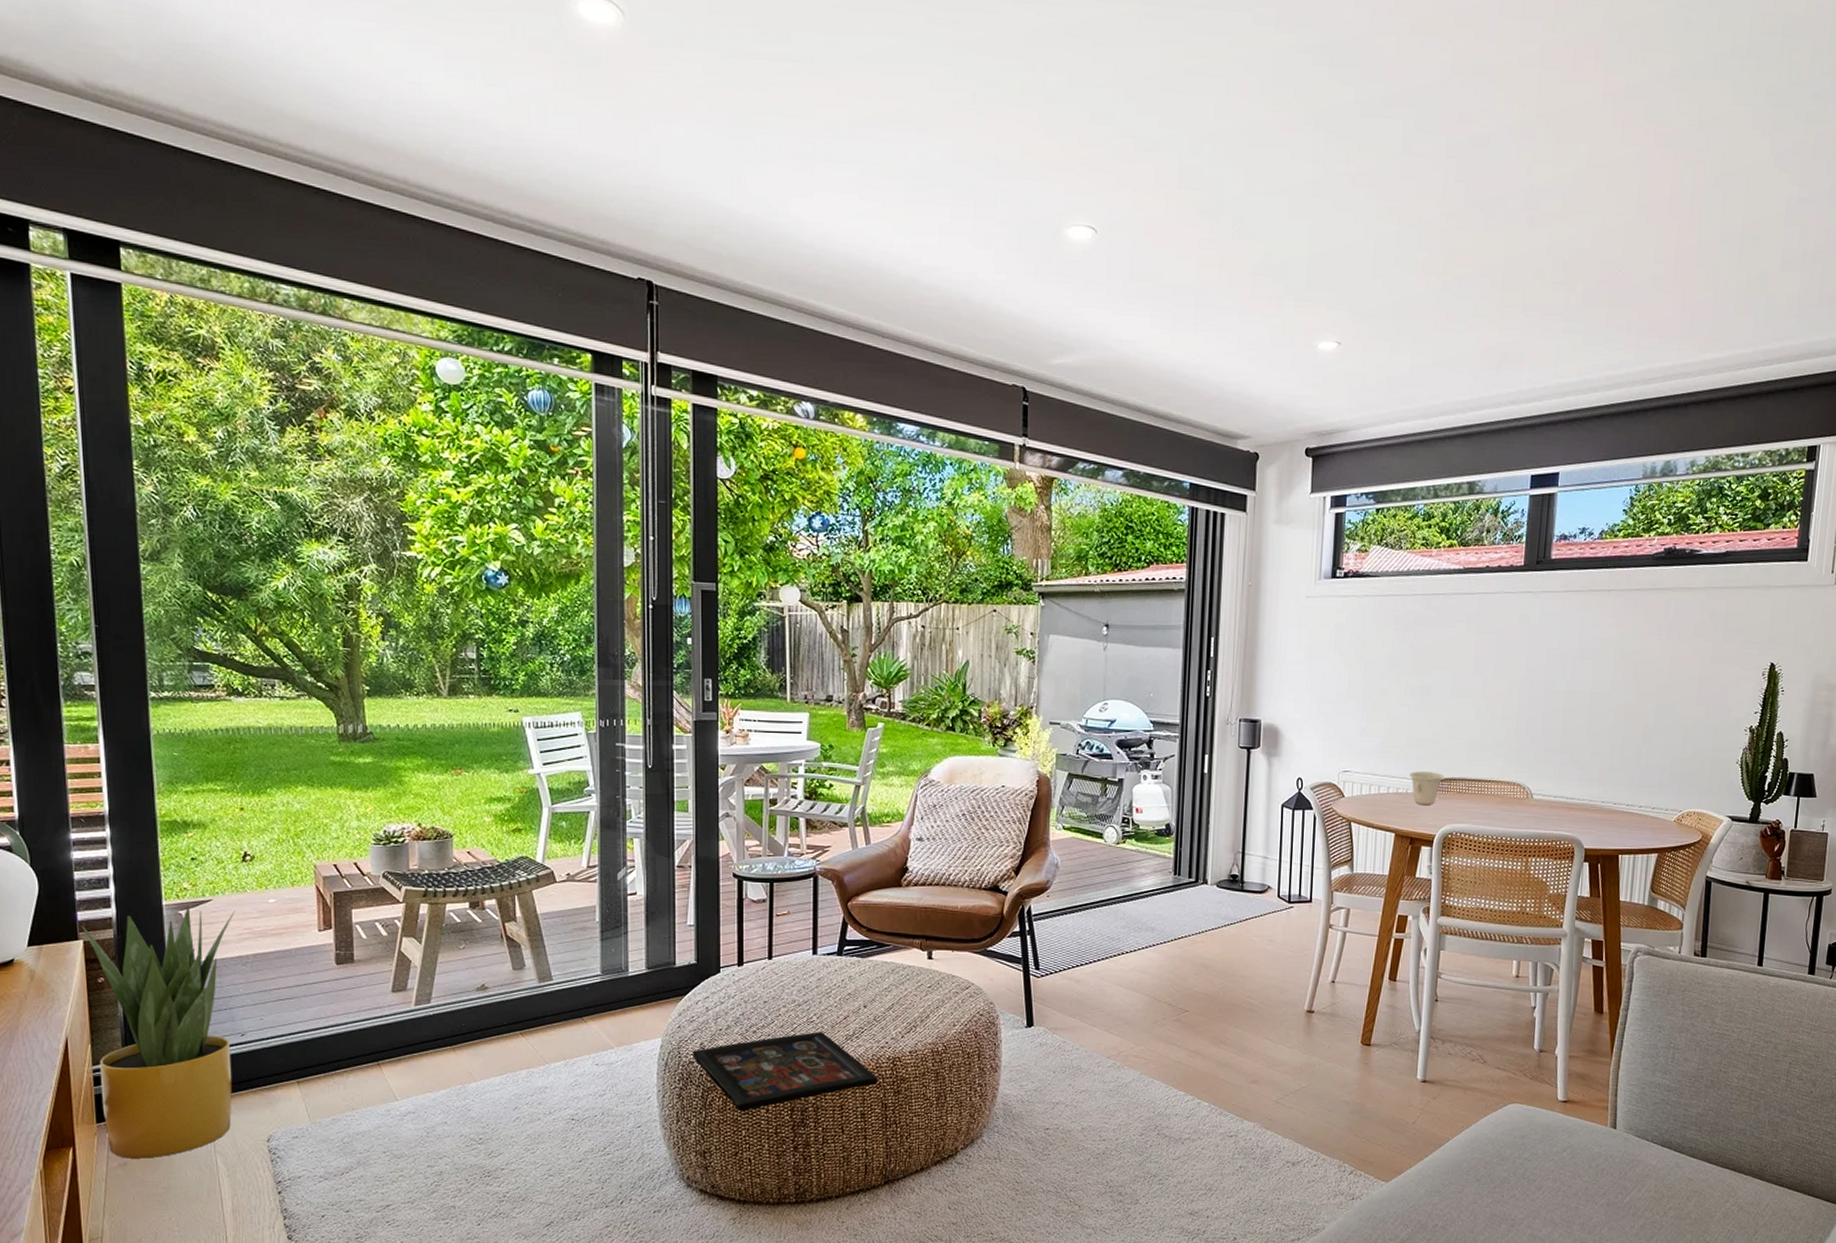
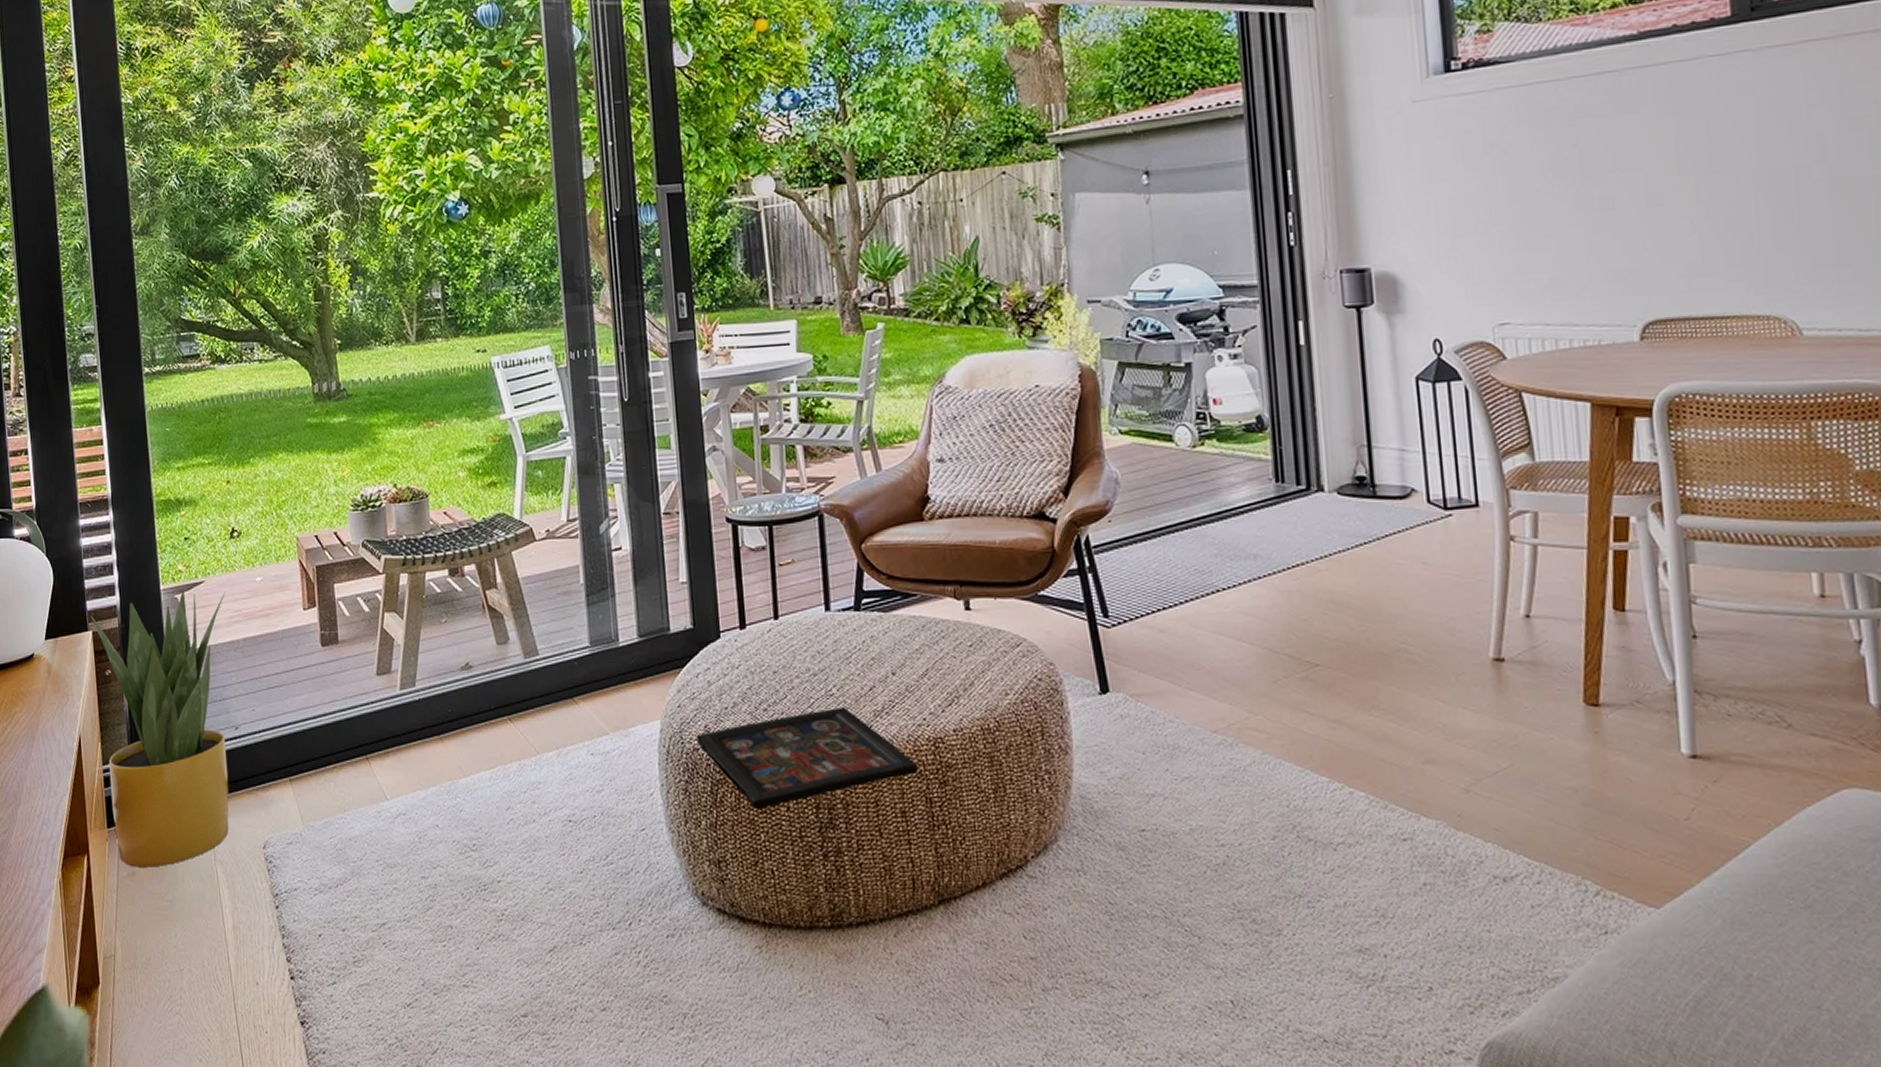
cup: present [1410,771,1444,806] -> none [1600,312,1655,361]

